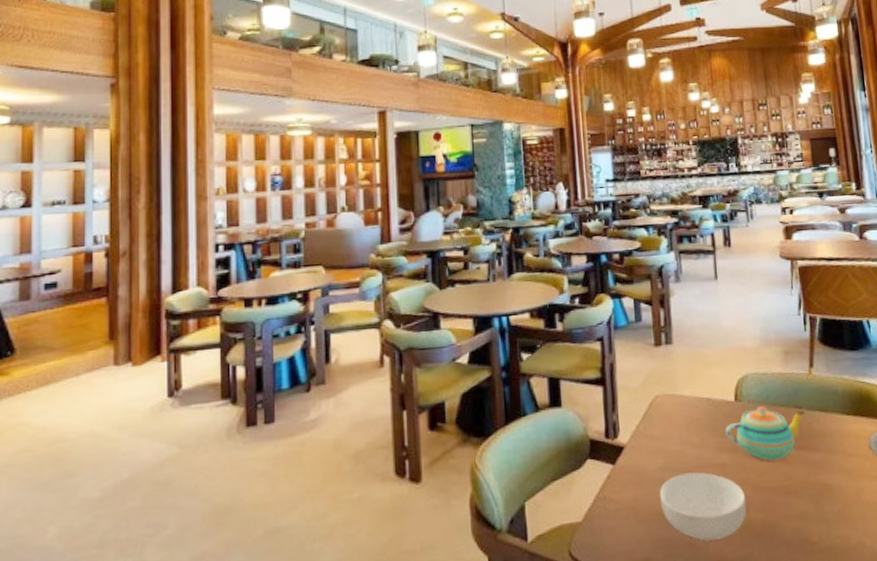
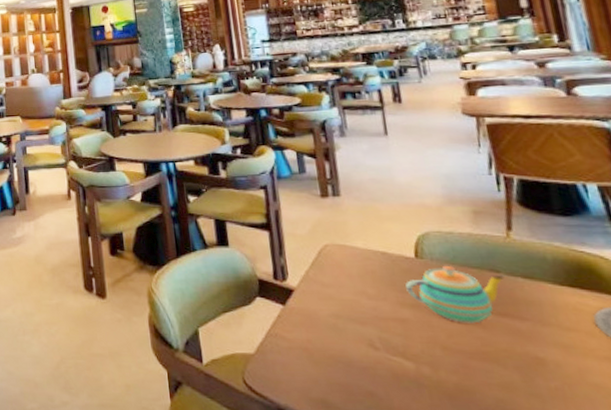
cereal bowl: present [659,472,747,542] -> none [333,323,436,395]

